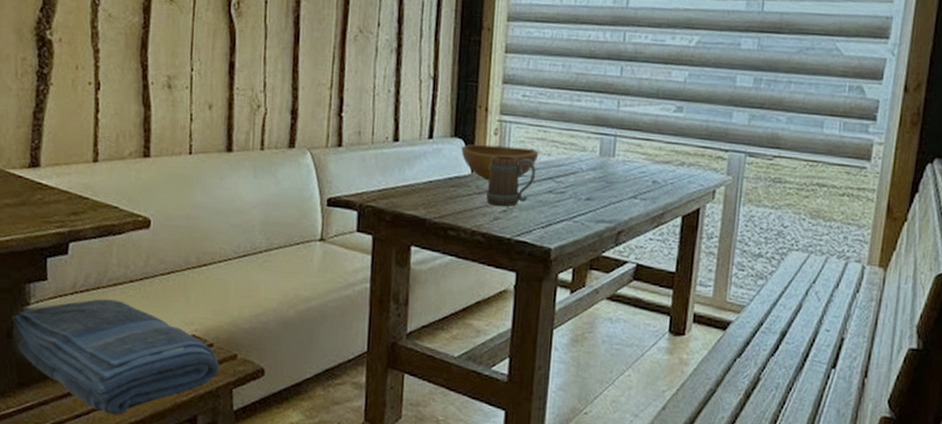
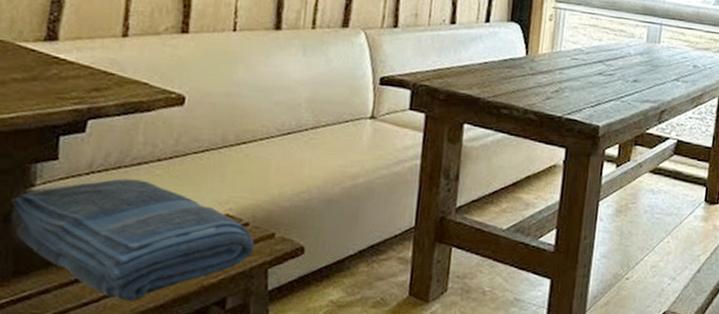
wooden bowl: present [461,144,539,181] -> none [517,29,591,63]
beer mug: present [486,155,536,206] -> none [539,39,588,87]

